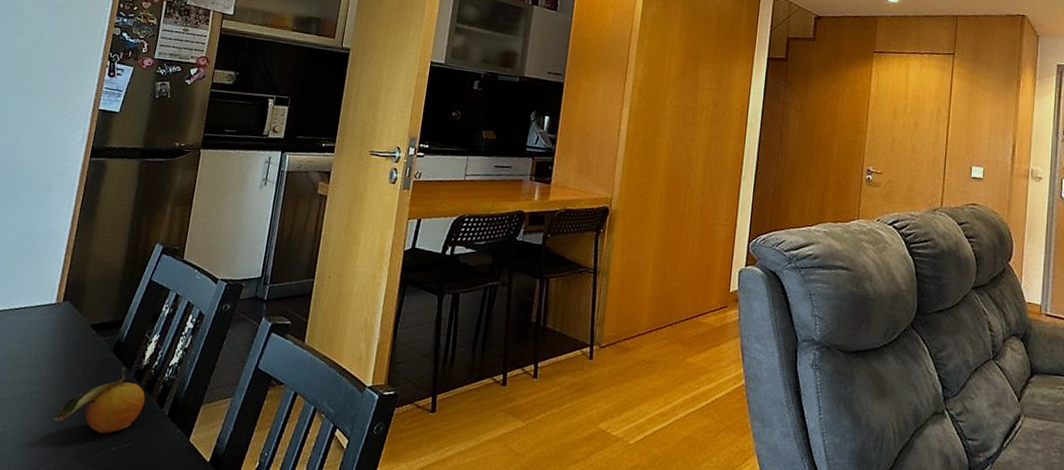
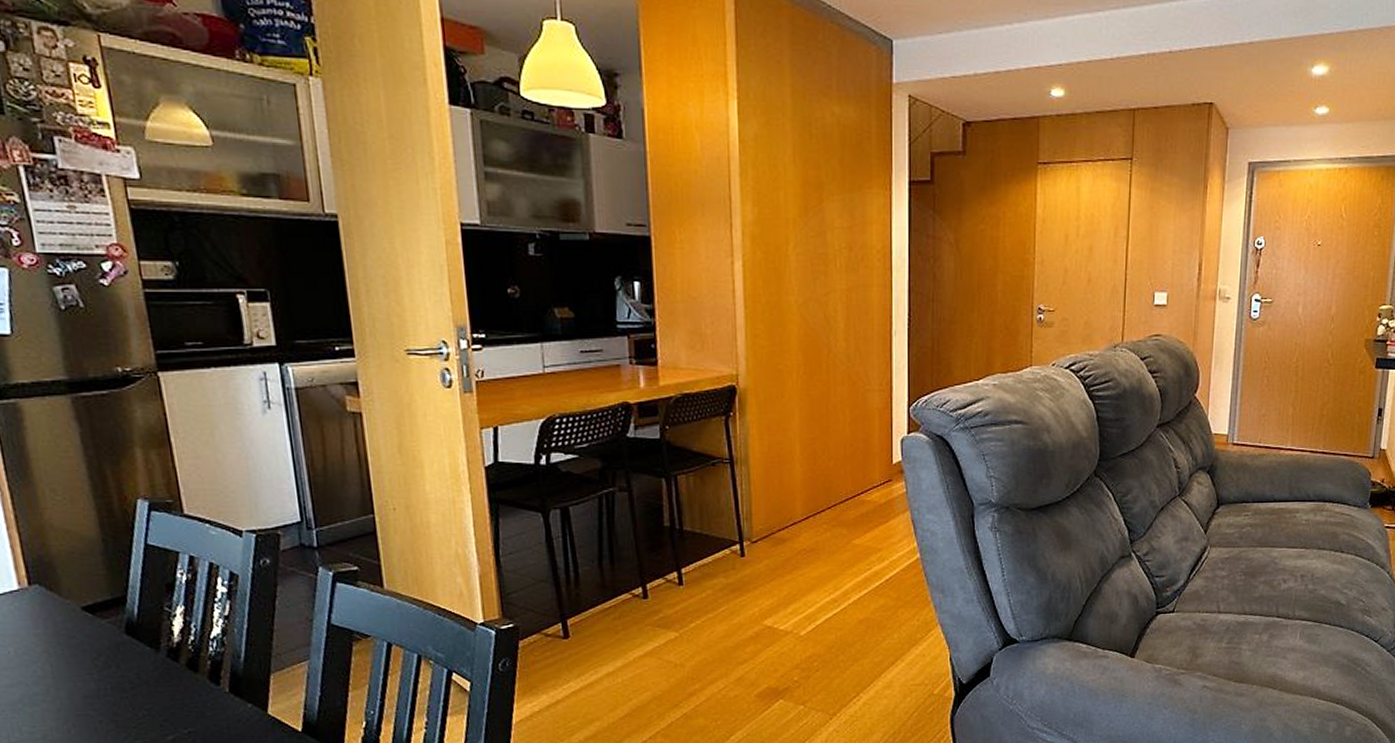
fruit: present [54,367,146,434] -> none [75,649,194,724]

